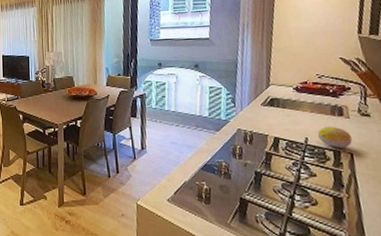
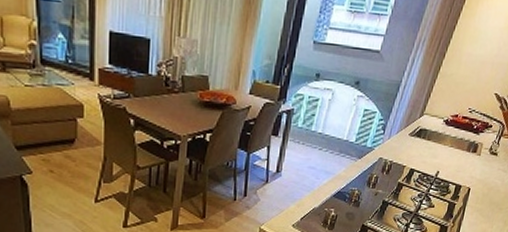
fruit: present [317,126,353,148] -> none [448,161,476,183]

